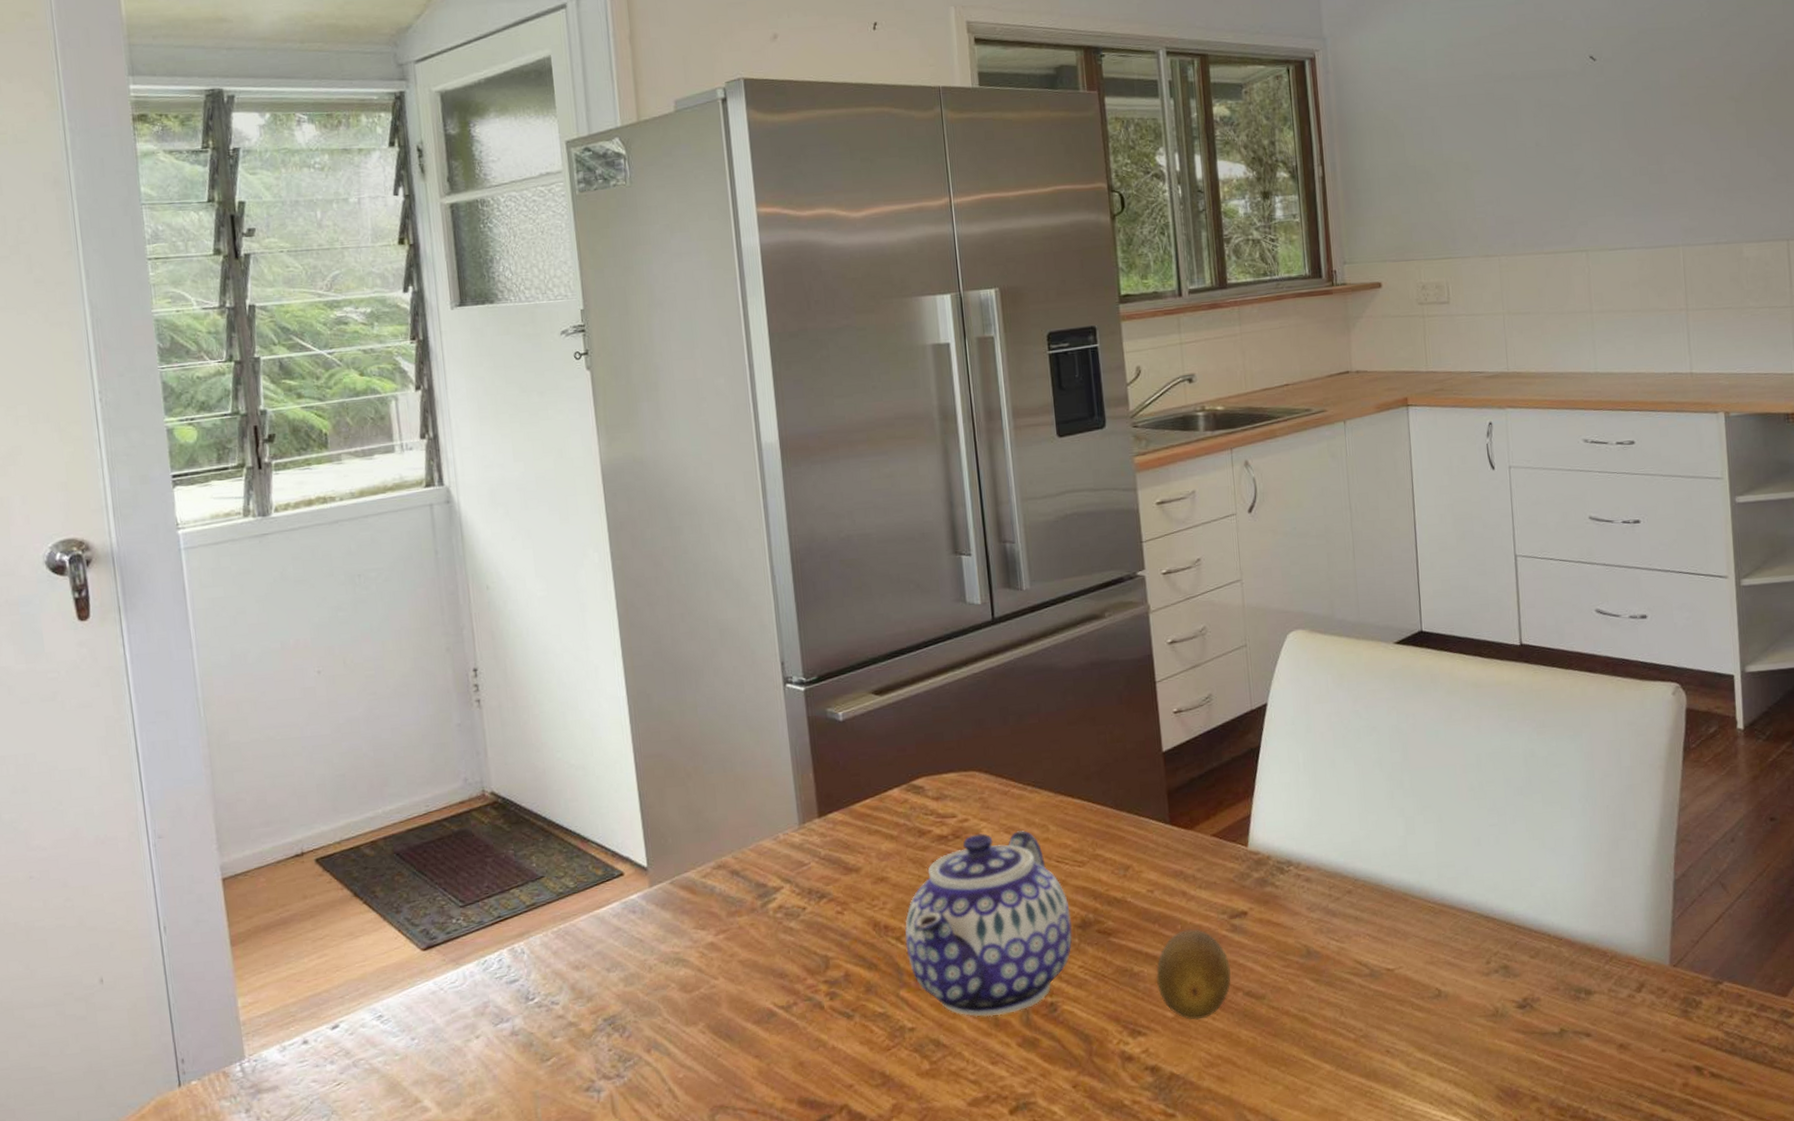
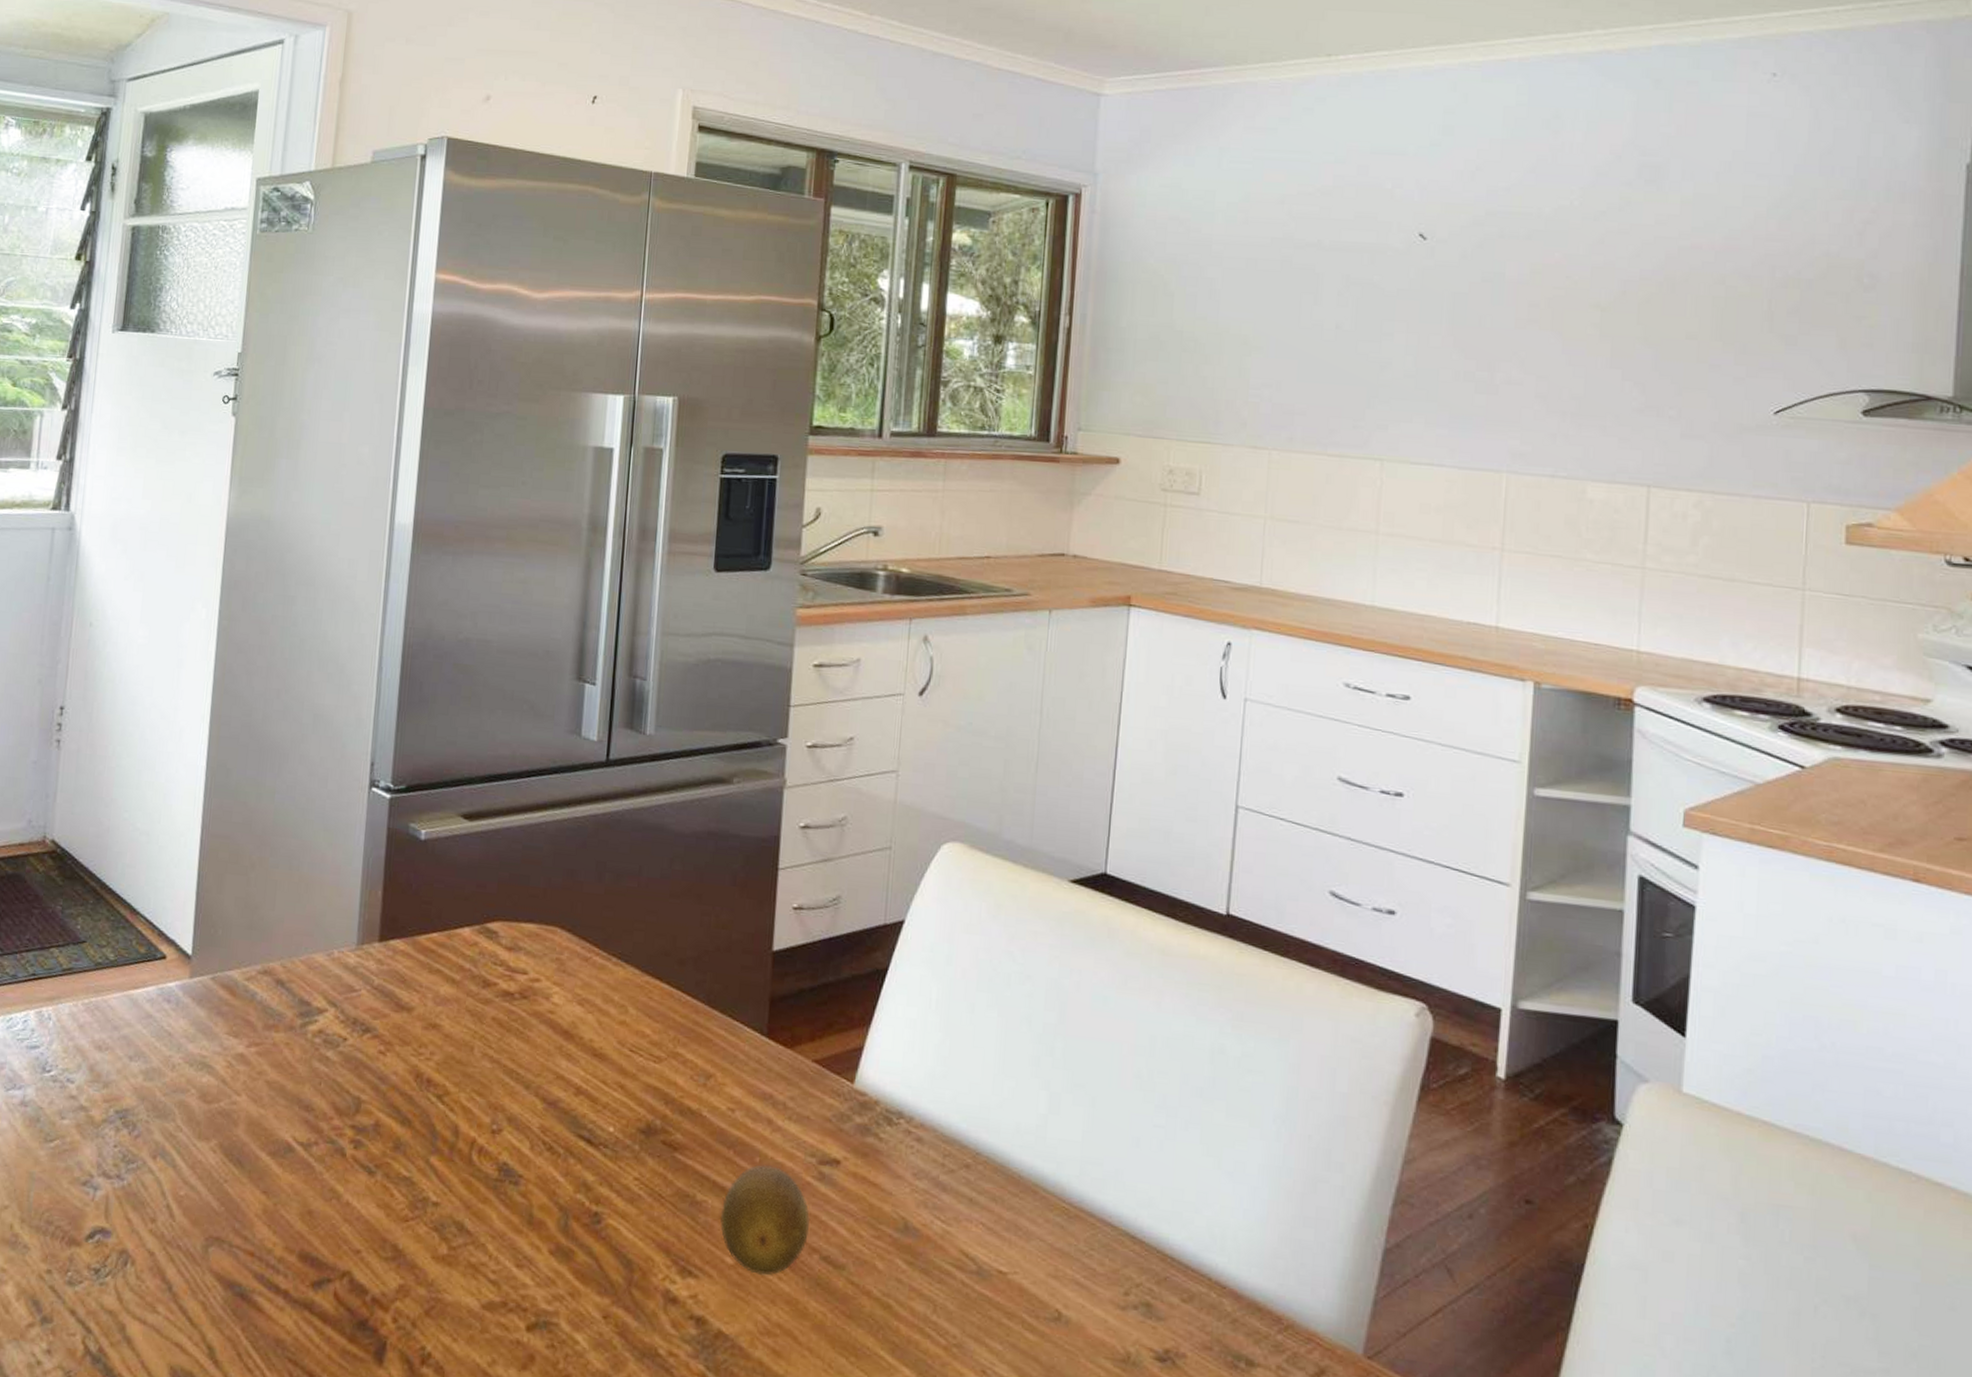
teapot: present [905,830,1072,1017] -> none [445,998,636,1214]

